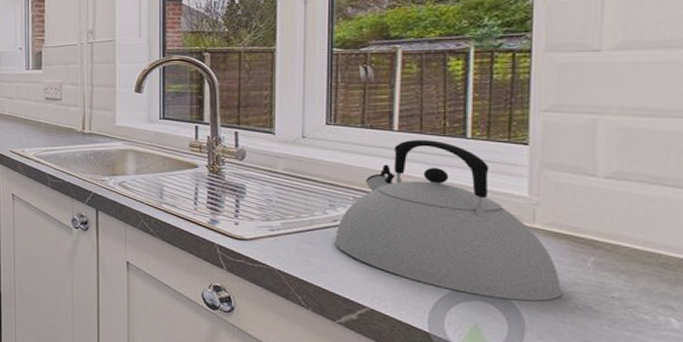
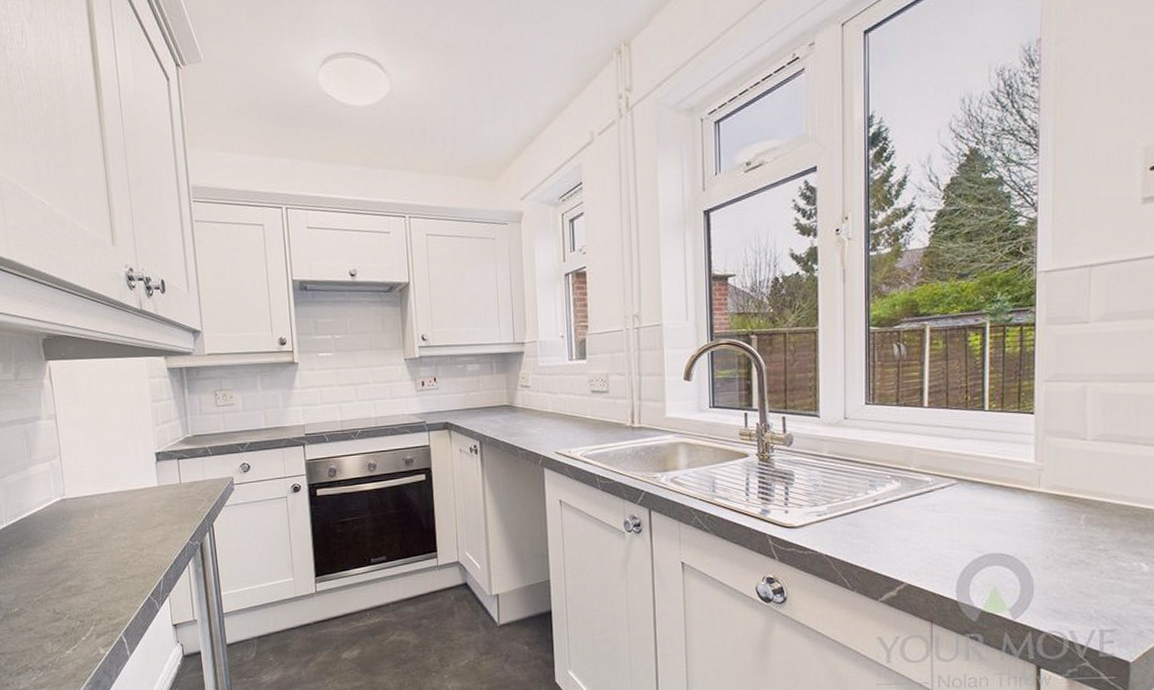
kettle: present [335,139,563,302] -> none [875,414,1062,562]

